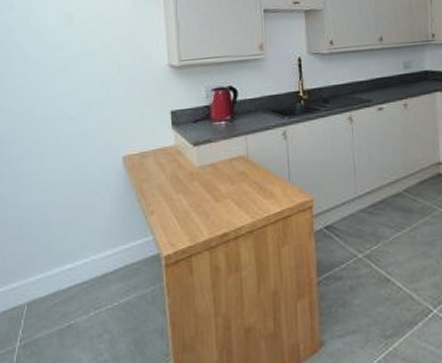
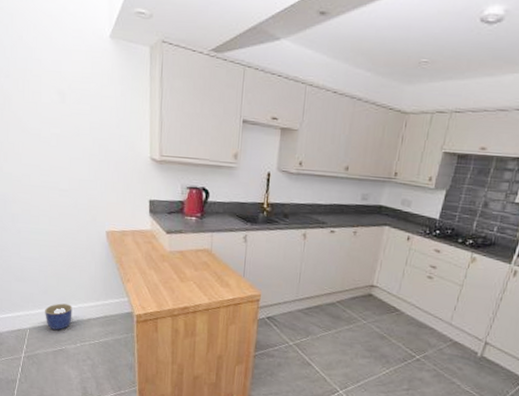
planter: none [48,259,84,299] -> present [45,303,72,330]

